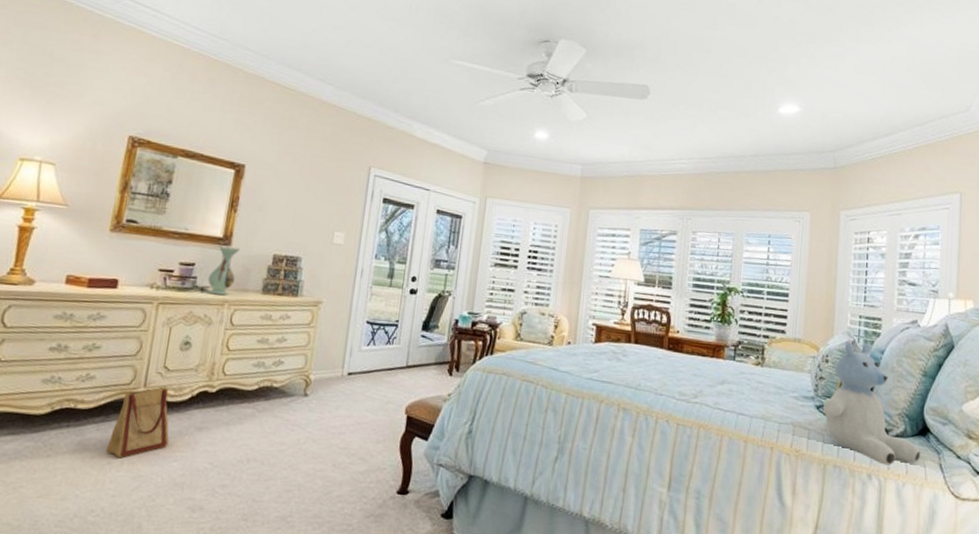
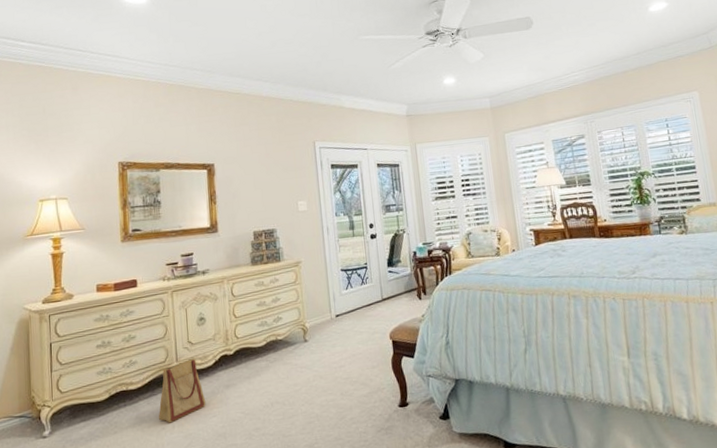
decorative vase: present [207,245,240,296] -> none [206,232,228,276]

